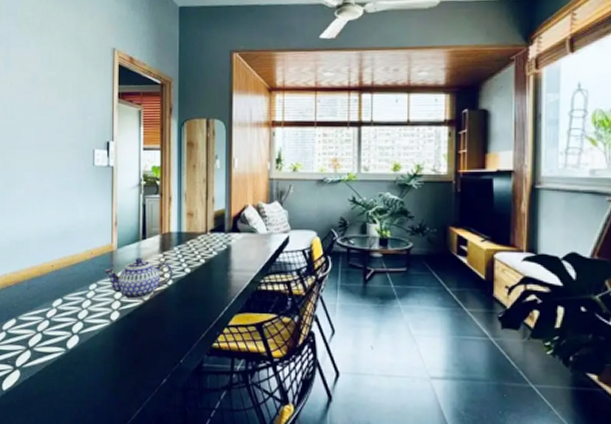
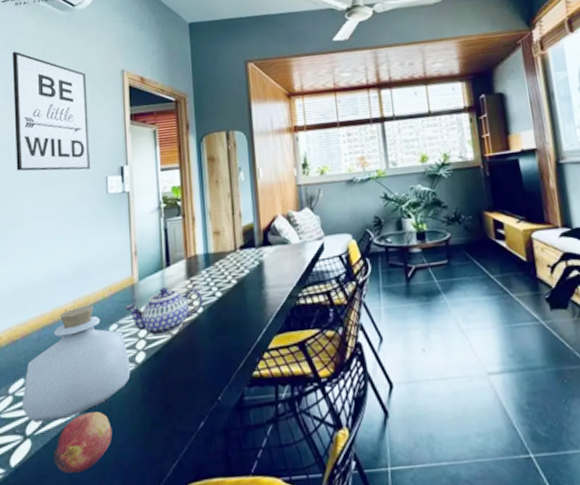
wall art: none [13,20,80,141] -> present [12,51,91,171]
bottle: none [13,264,106,358] -> present [22,305,131,422]
fruit: none [37,356,88,404] -> present [53,411,113,474]

